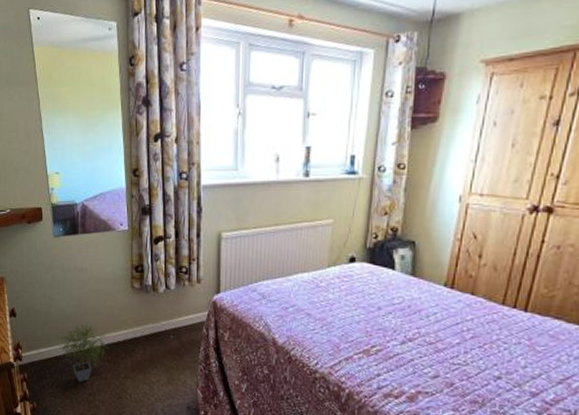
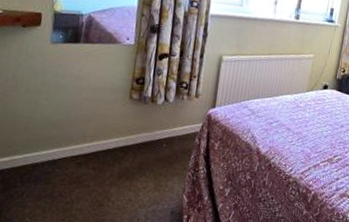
potted plant: present [58,322,109,383] -> none [37,129,96,191]

